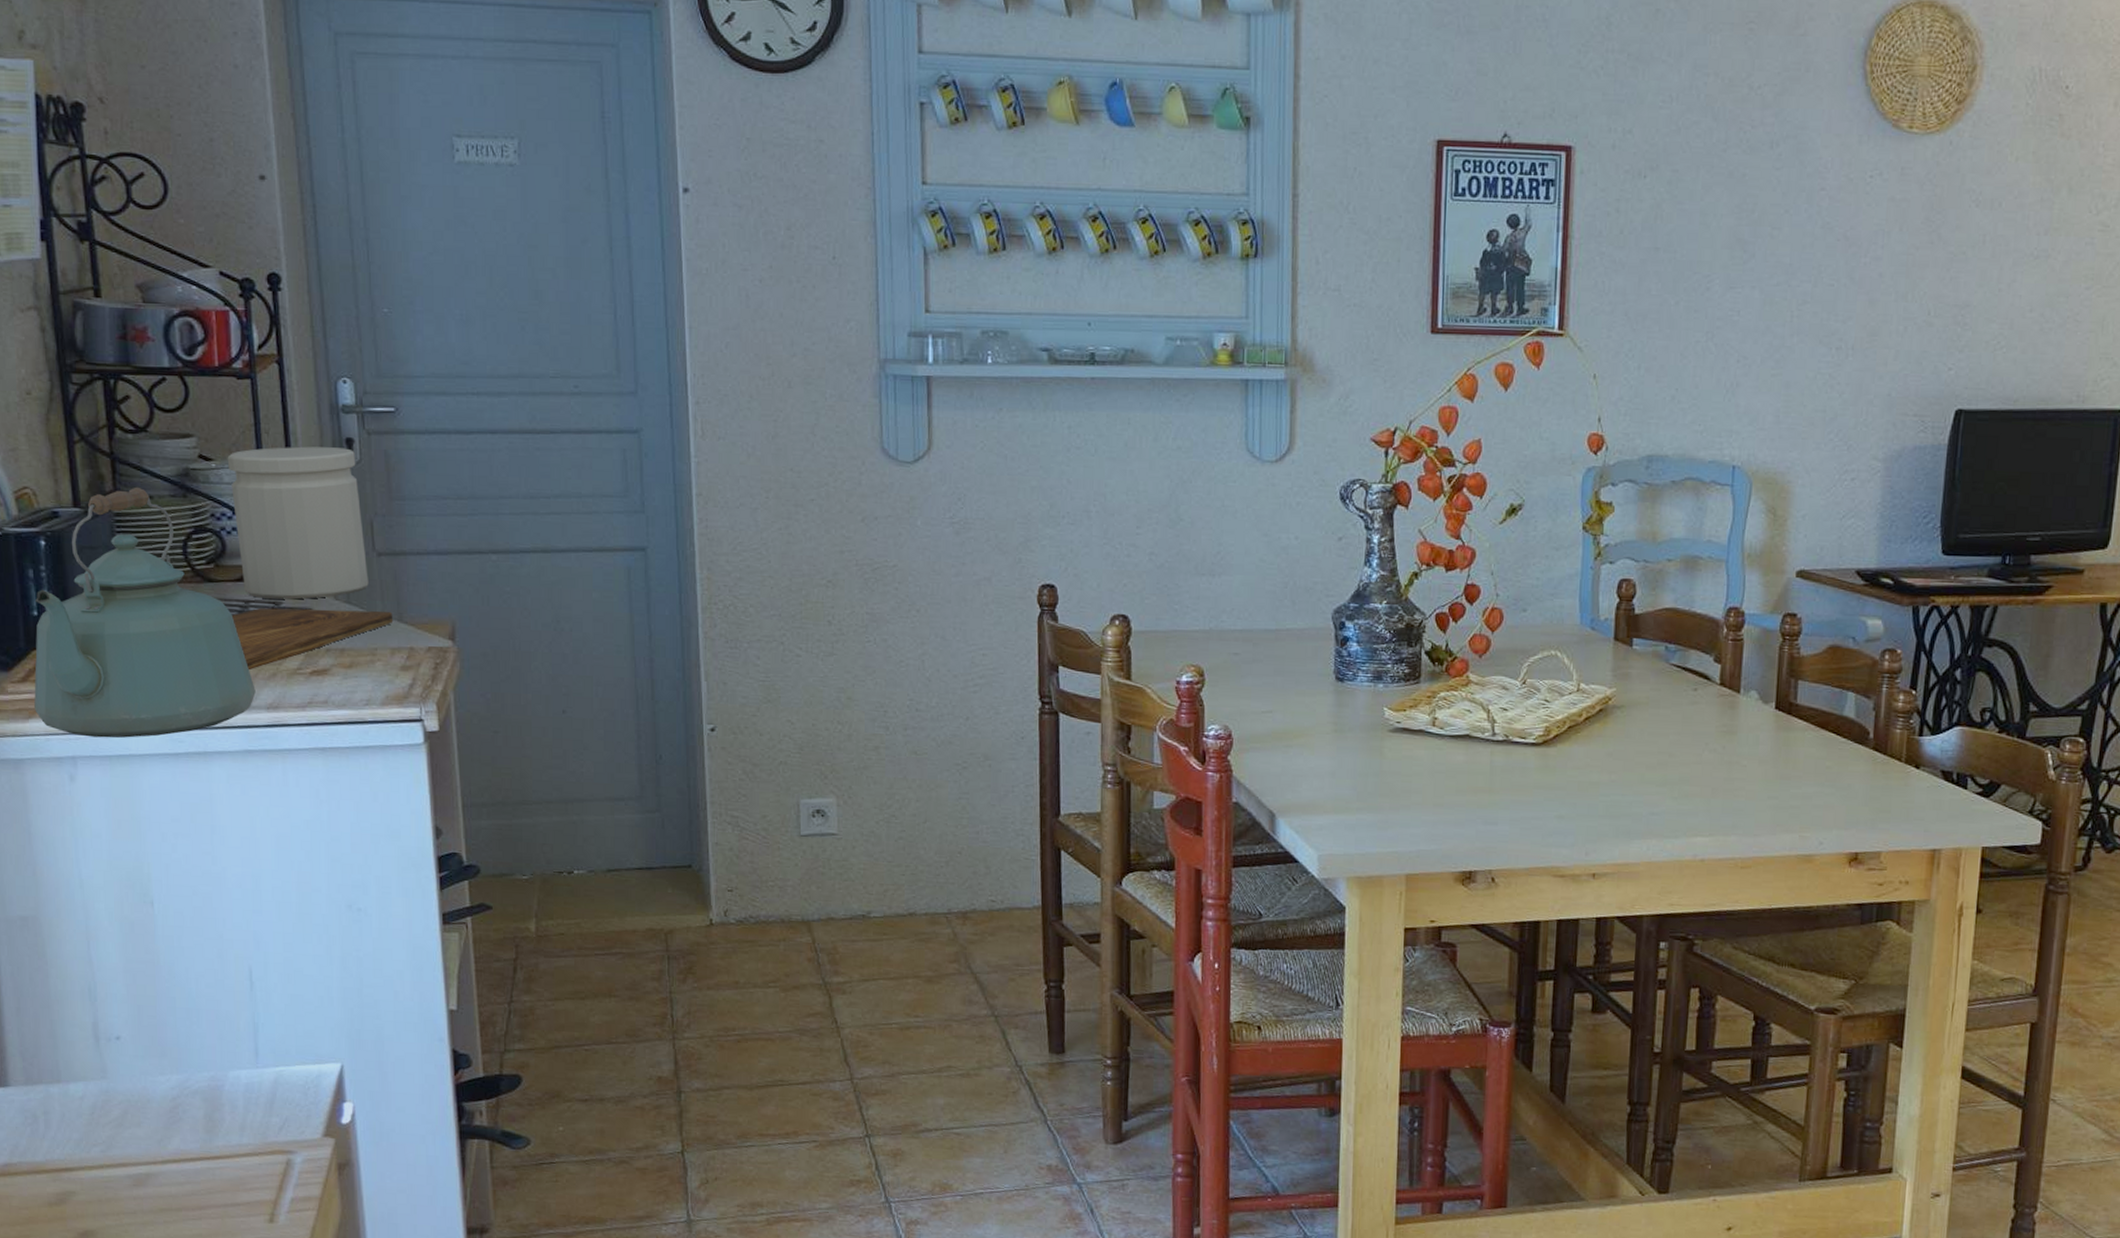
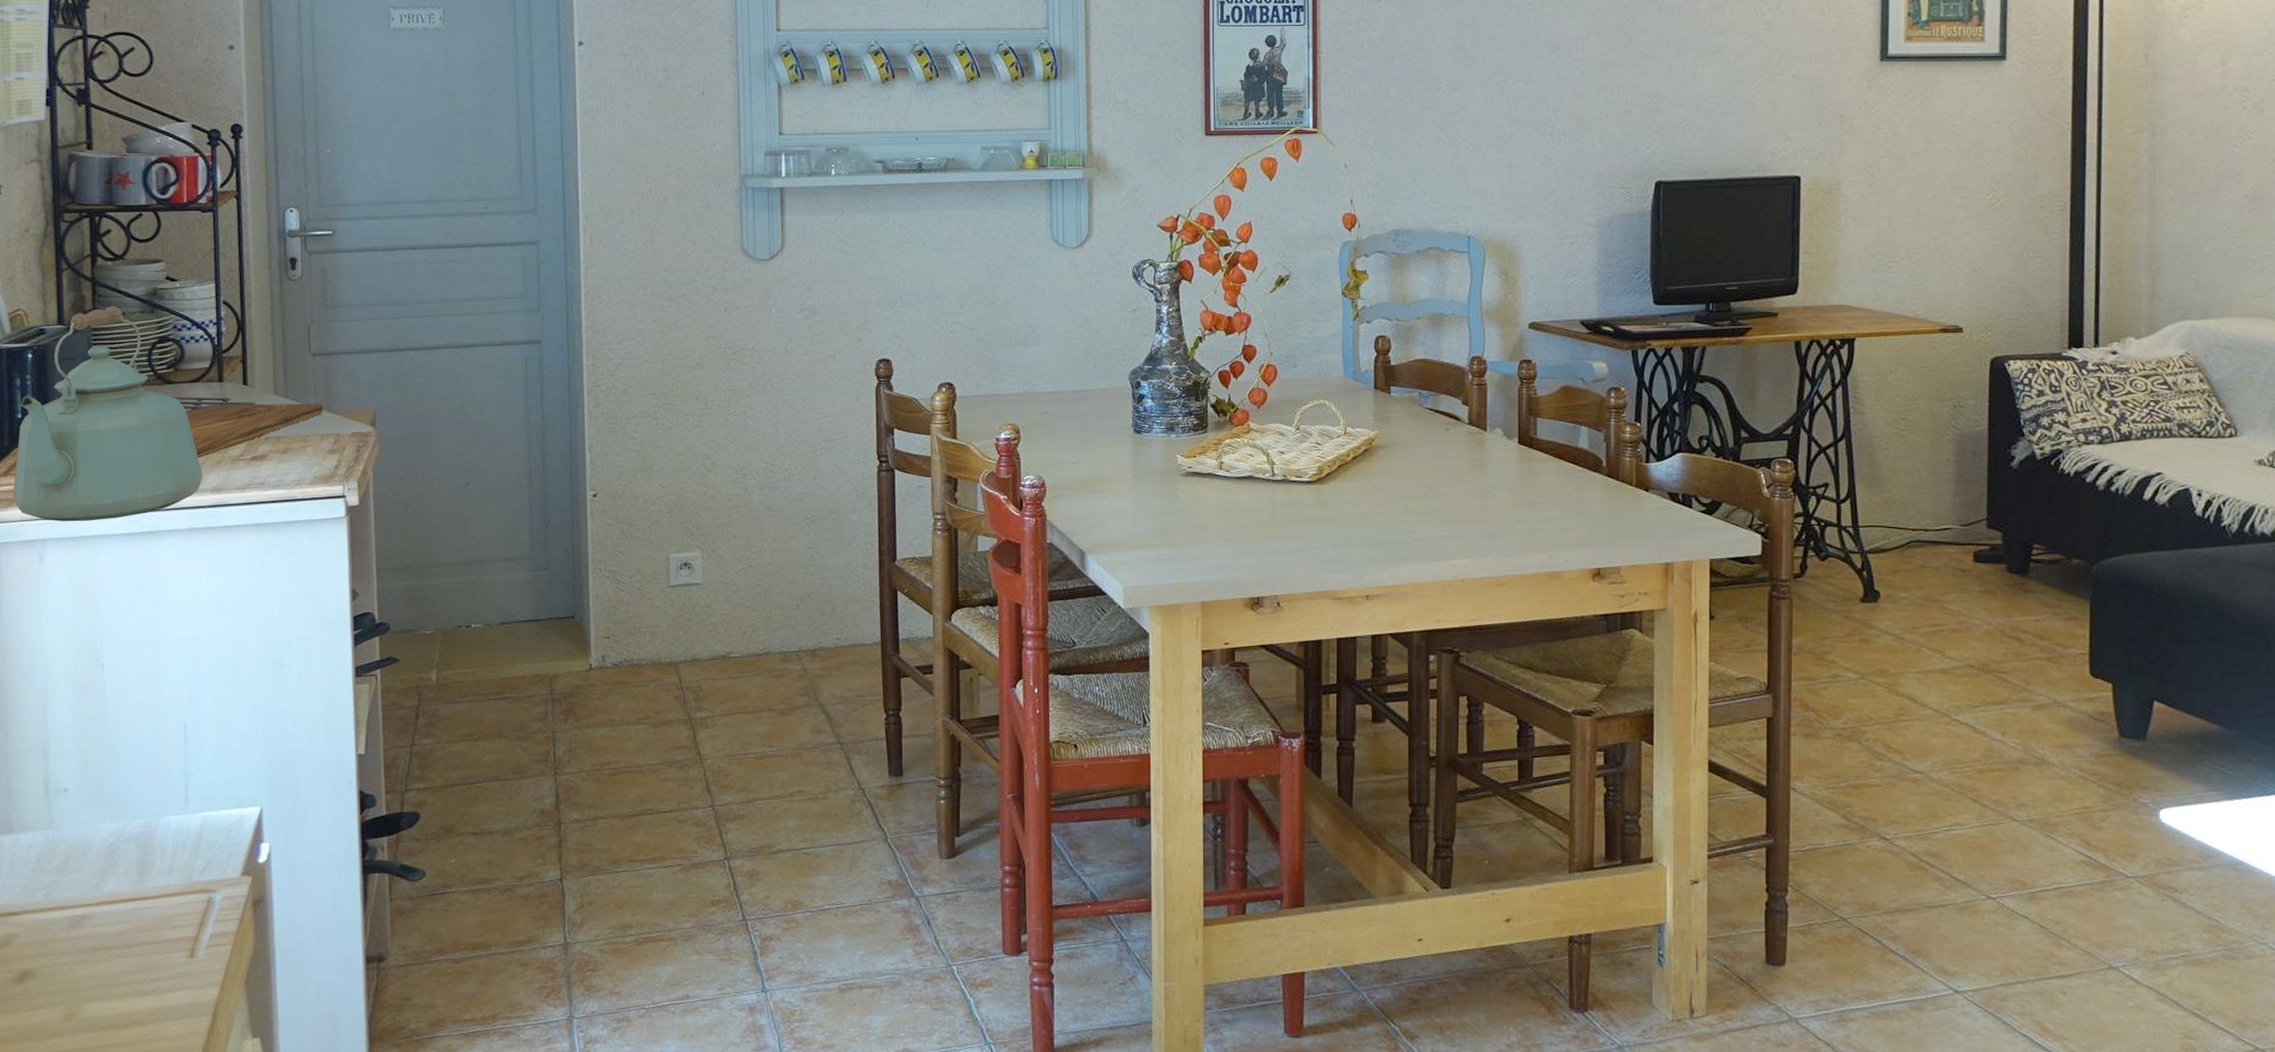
jar: present [227,446,369,600] -> none [189,266,304,396]

